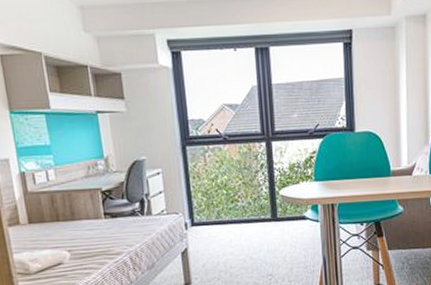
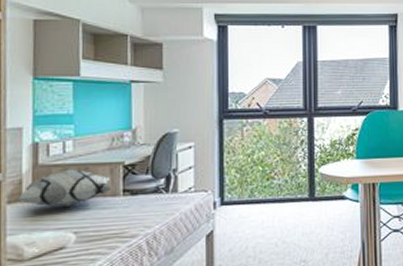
decorative pillow: none [14,195,95,229] -> present [15,169,113,207]

